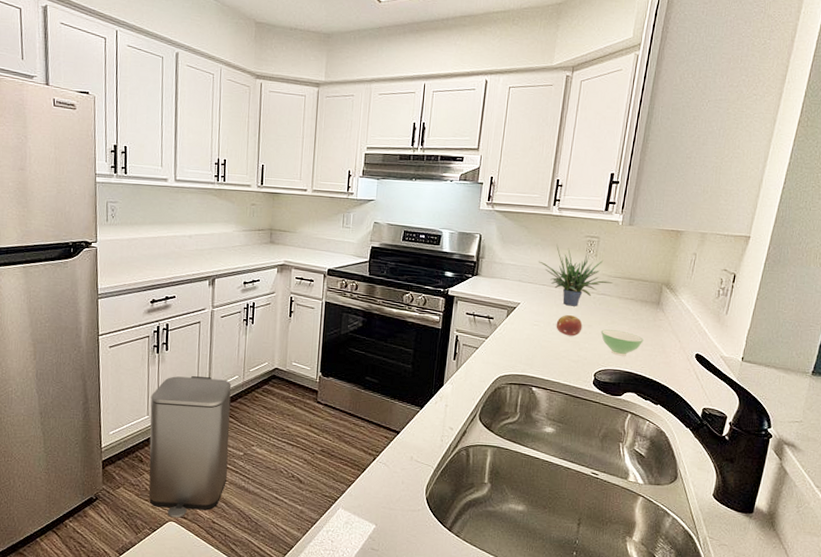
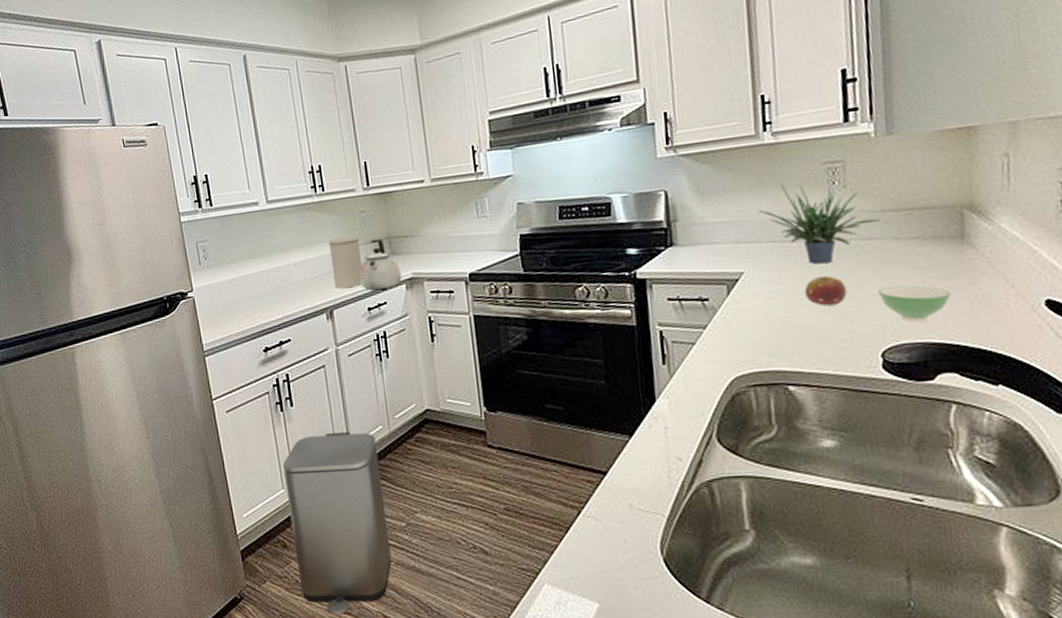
canister: none [220,221,247,264] -> present [328,235,363,289]
kettle: none [240,228,276,270] -> present [358,238,402,291]

